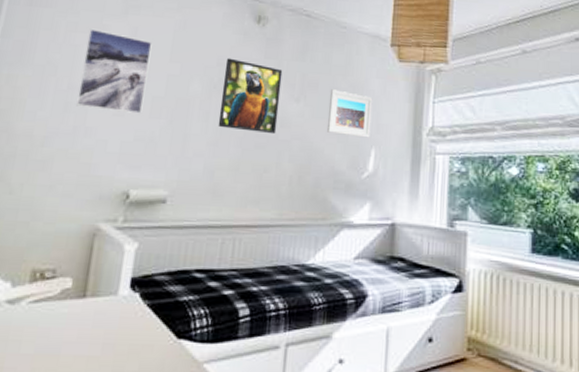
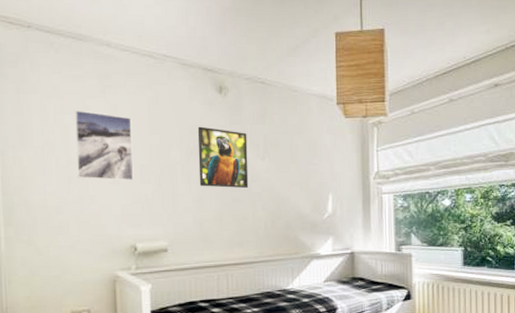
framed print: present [326,89,373,138] -> none [289,146,327,185]

